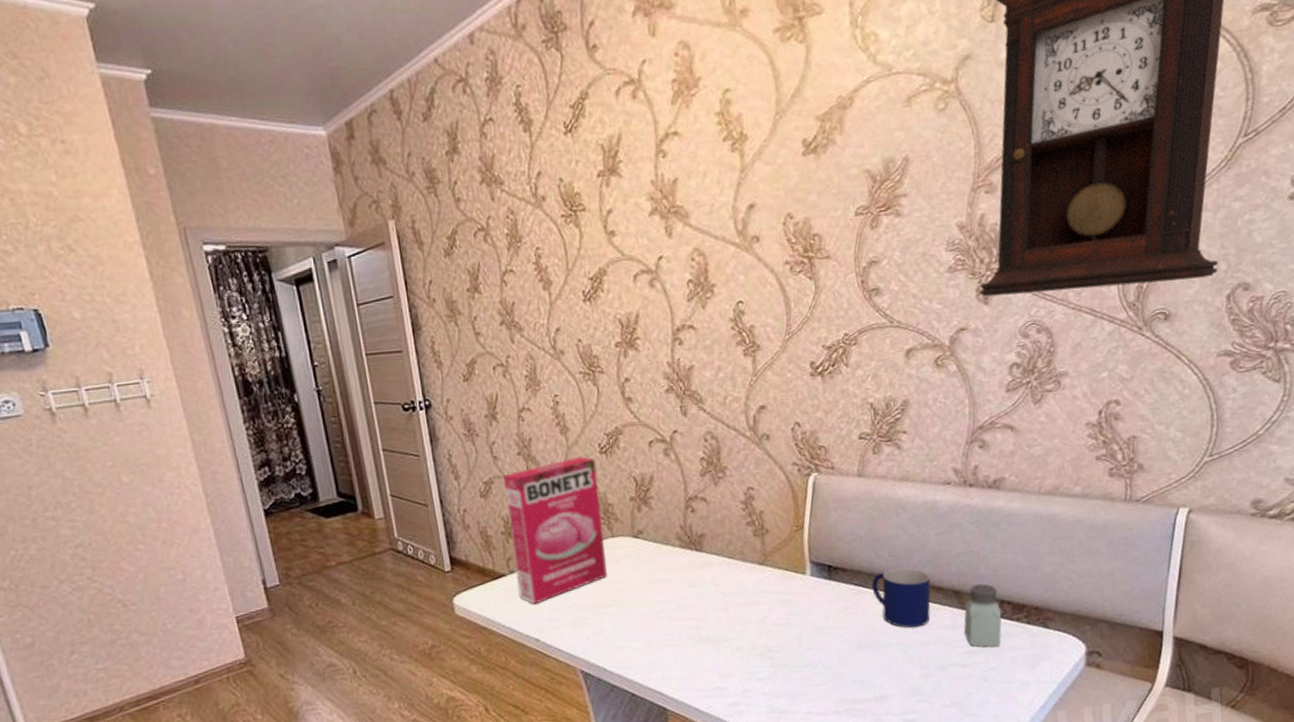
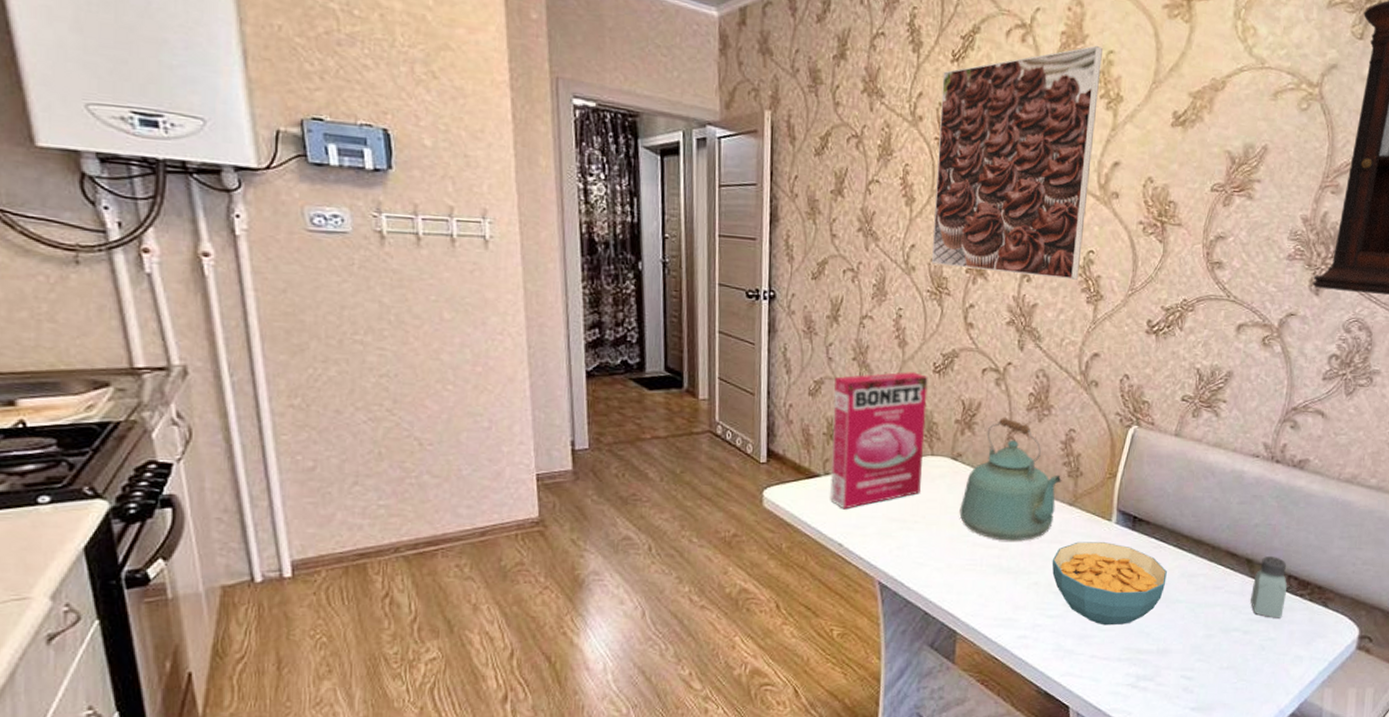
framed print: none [558,87,732,344] -> present [931,46,1102,280]
kettle: none [649,487,748,611] -> present [959,418,1062,541]
cereal bowl: none [751,596,873,681] -> present [1052,542,1167,626]
mug: present [871,567,931,628] -> none [1171,529,1227,589]

